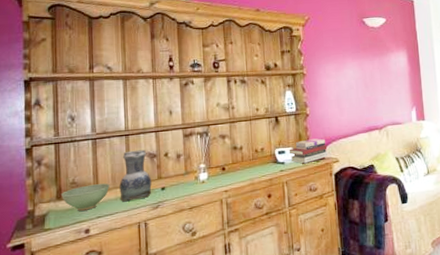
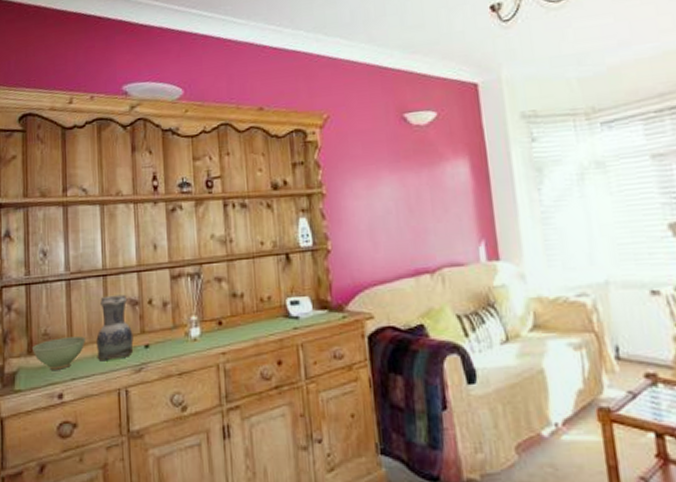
books: present [289,138,328,164] -> none [304,284,358,320]

